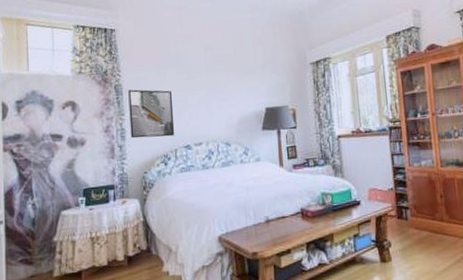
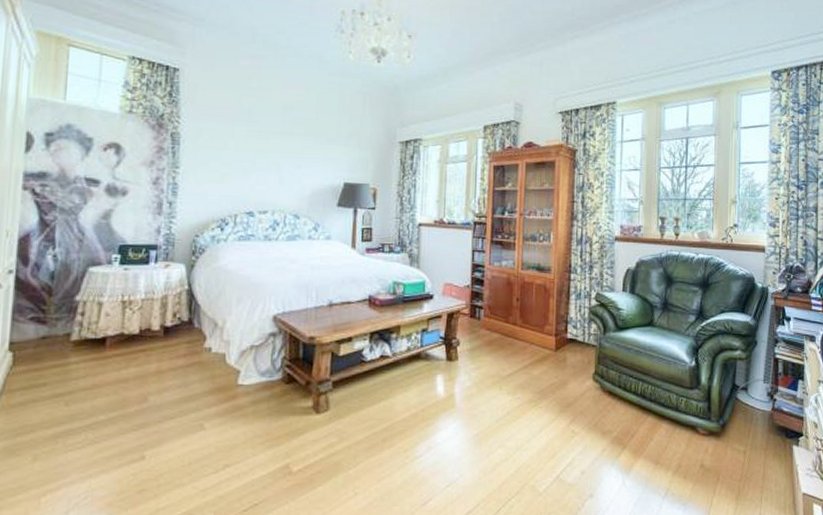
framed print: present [128,89,175,139] -> none [184,140,240,200]

